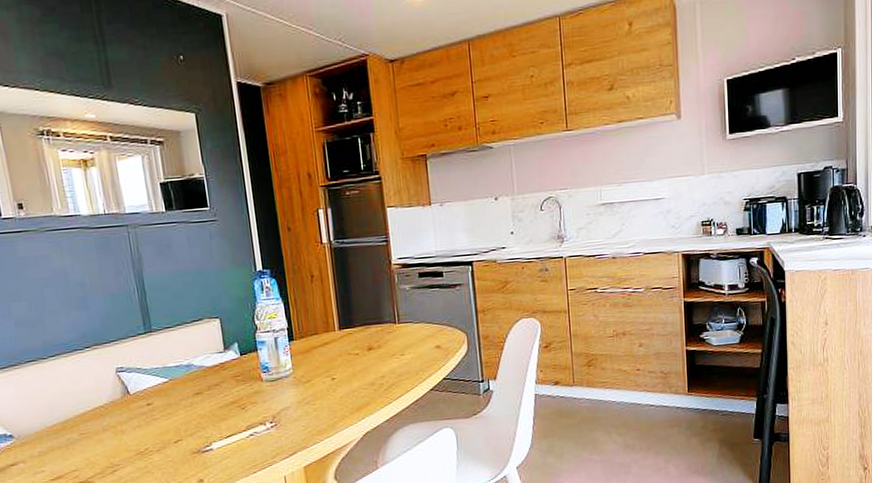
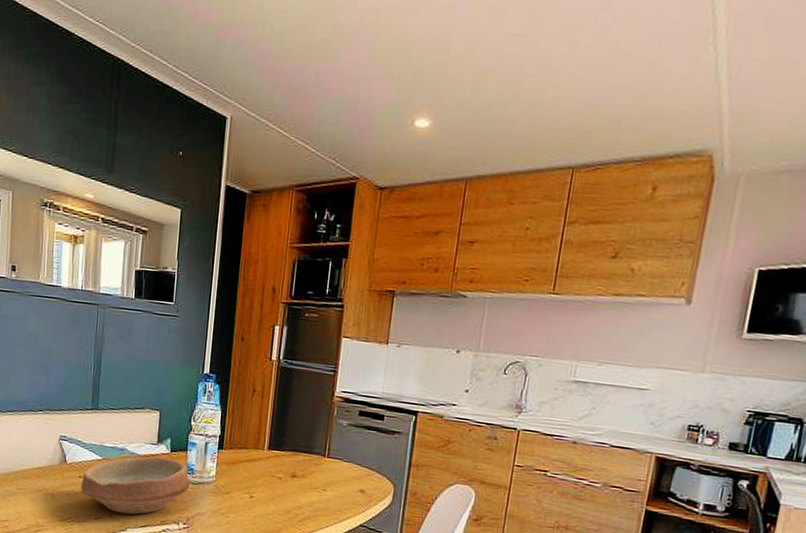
bowl: none [151,362,268,430] -> present [81,456,190,515]

